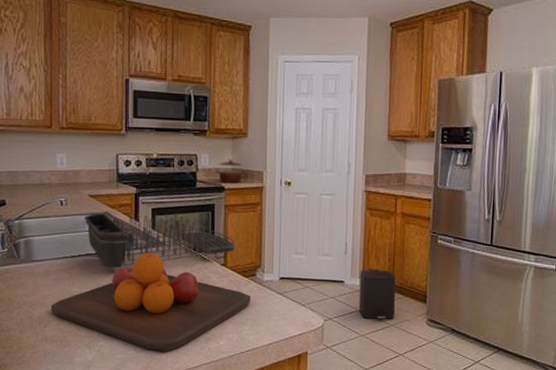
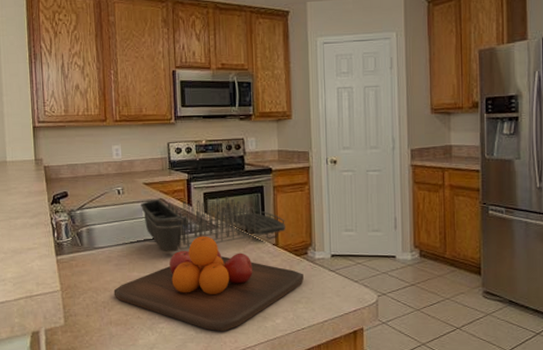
saucepan: present [214,159,246,184] -> none [261,141,292,165]
pedal bin: present [358,269,396,320] -> none [411,243,450,294]

